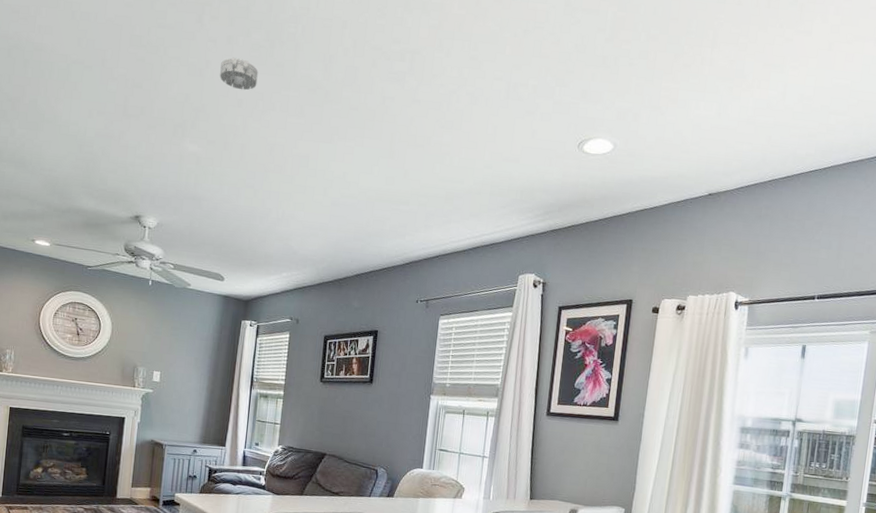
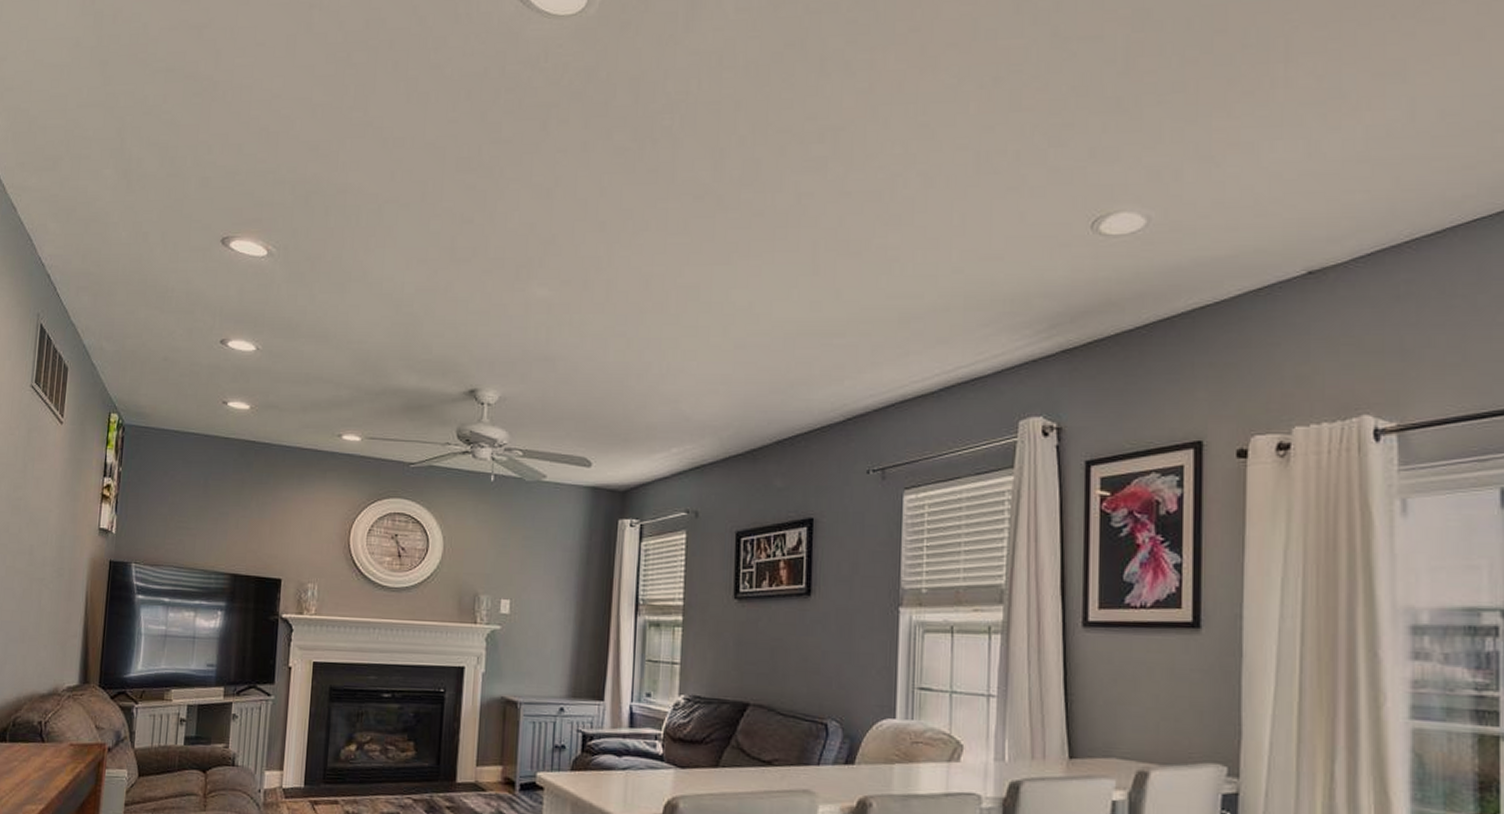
smoke detector: present [220,57,258,91] -> none [573,168,625,209]

